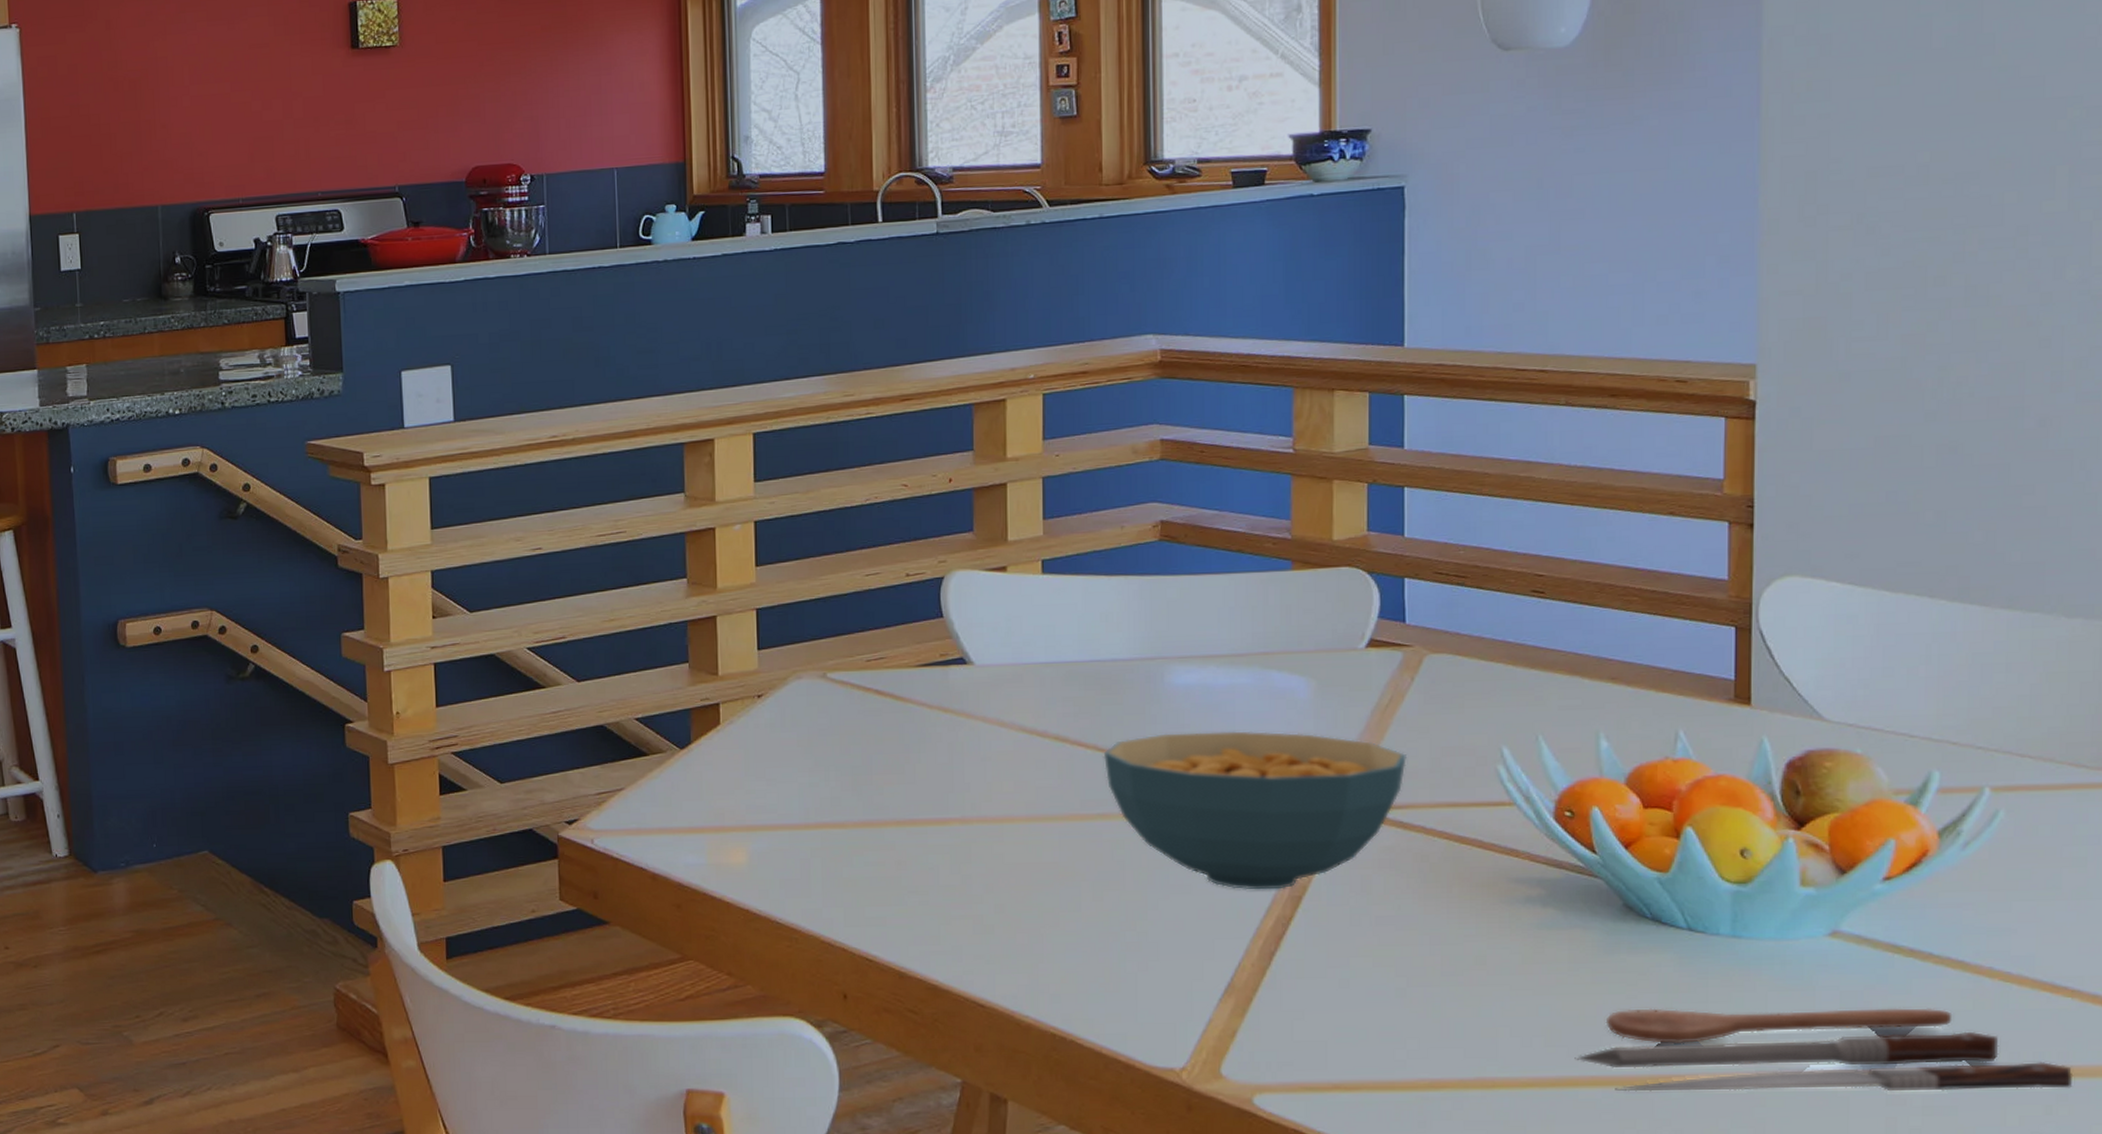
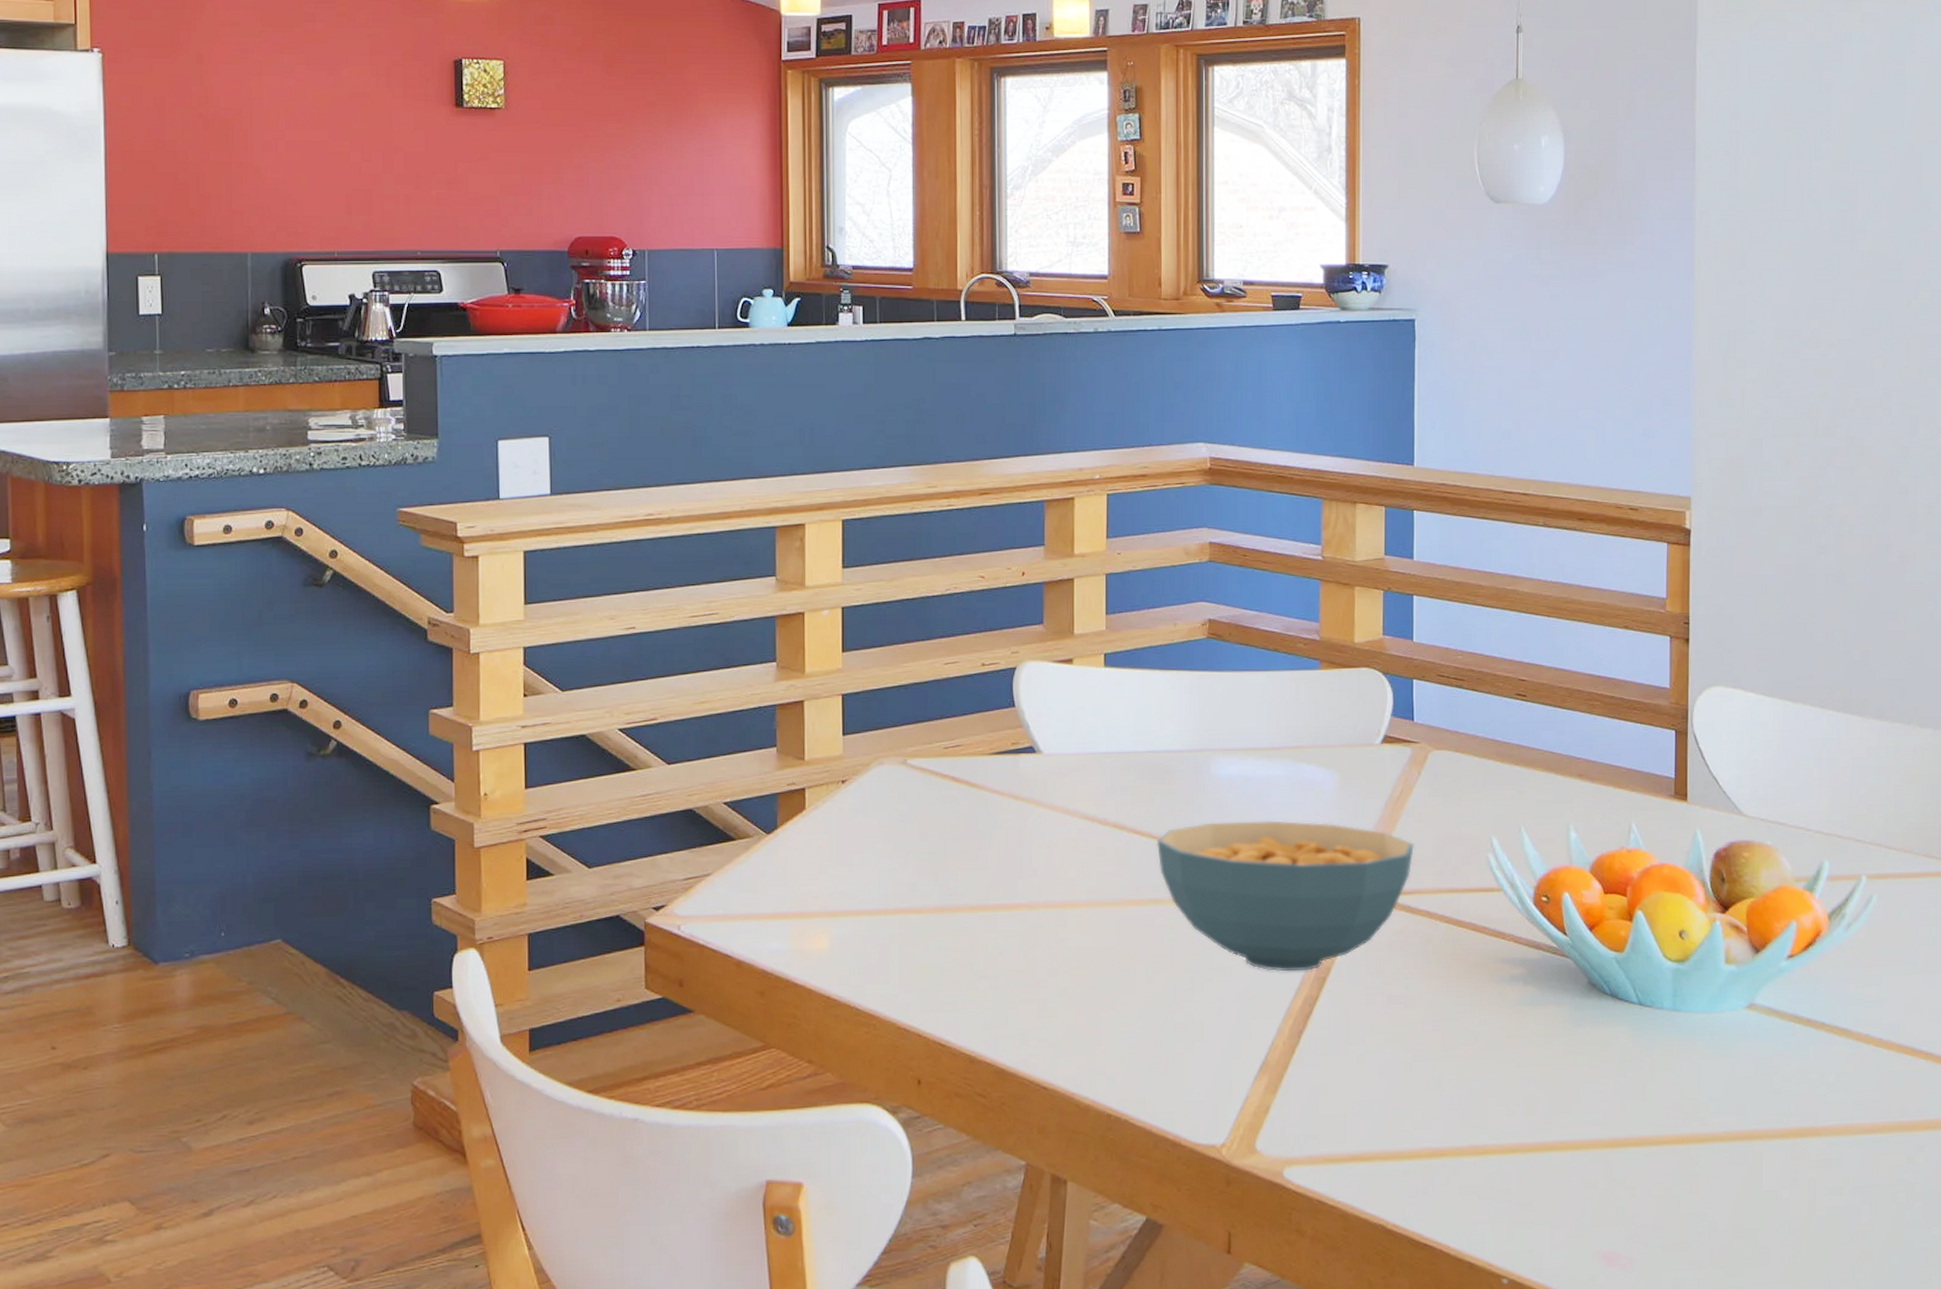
spoon: present [1574,1008,2074,1092] -> none [1549,1071,1928,1155]

